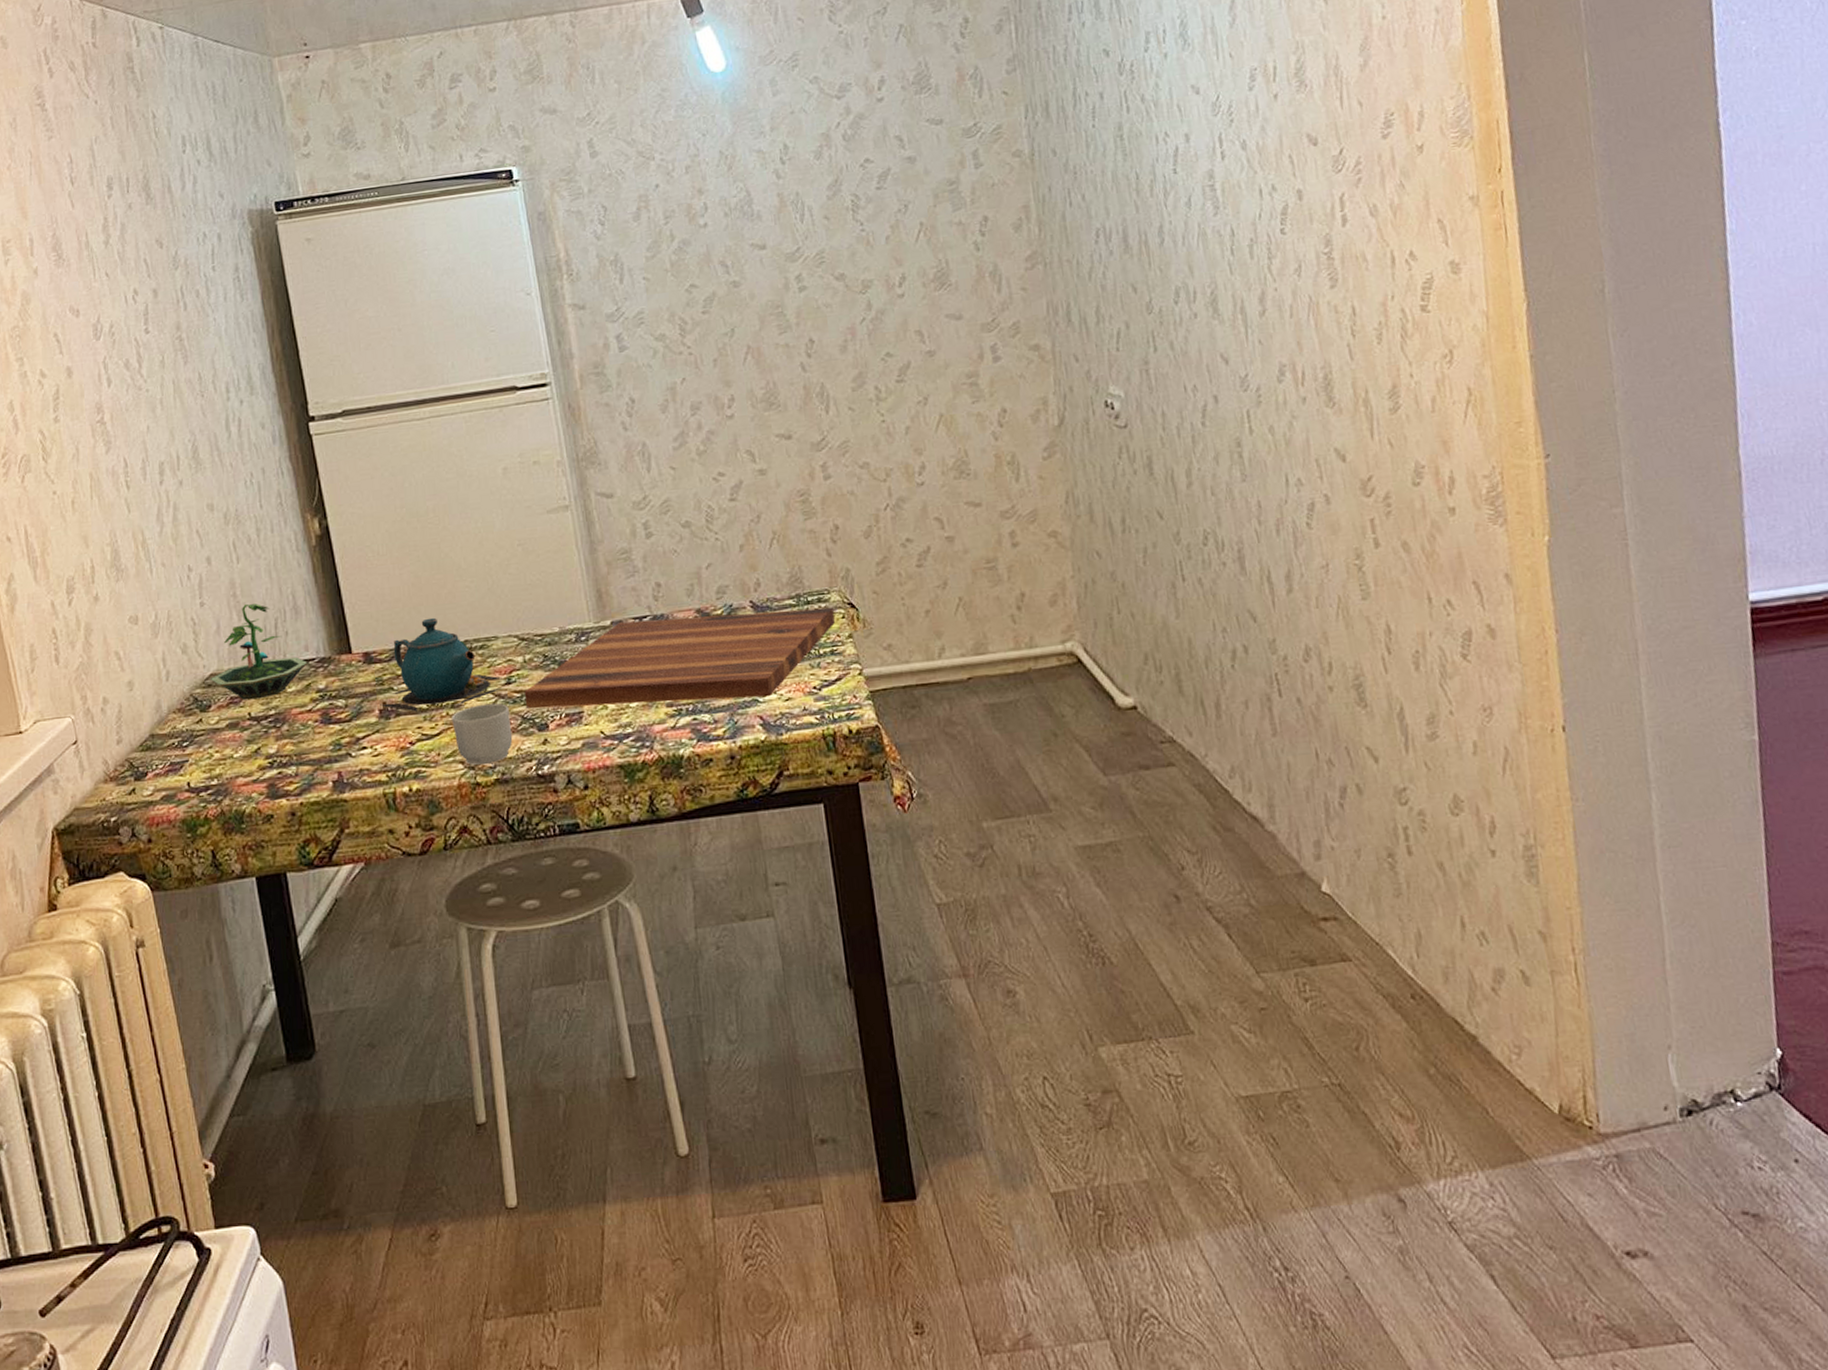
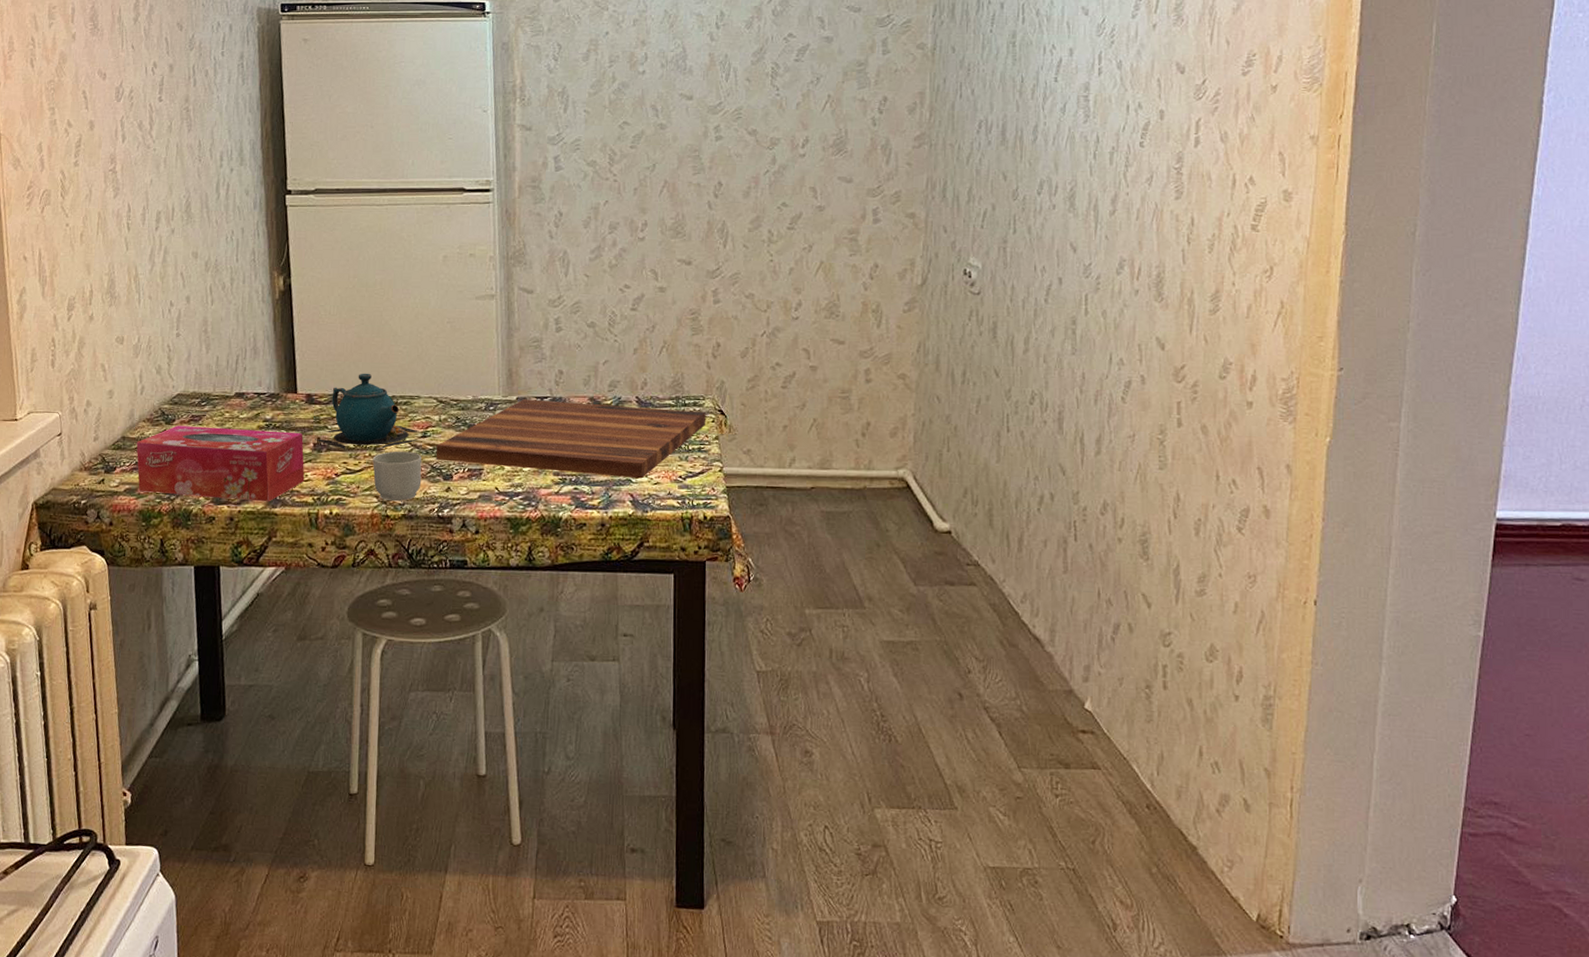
tissue box: none [168,700,374,797] -> present [136,425,305,502]
terrarium: present [211,603,307,700] -> none [178,339,259,420]

